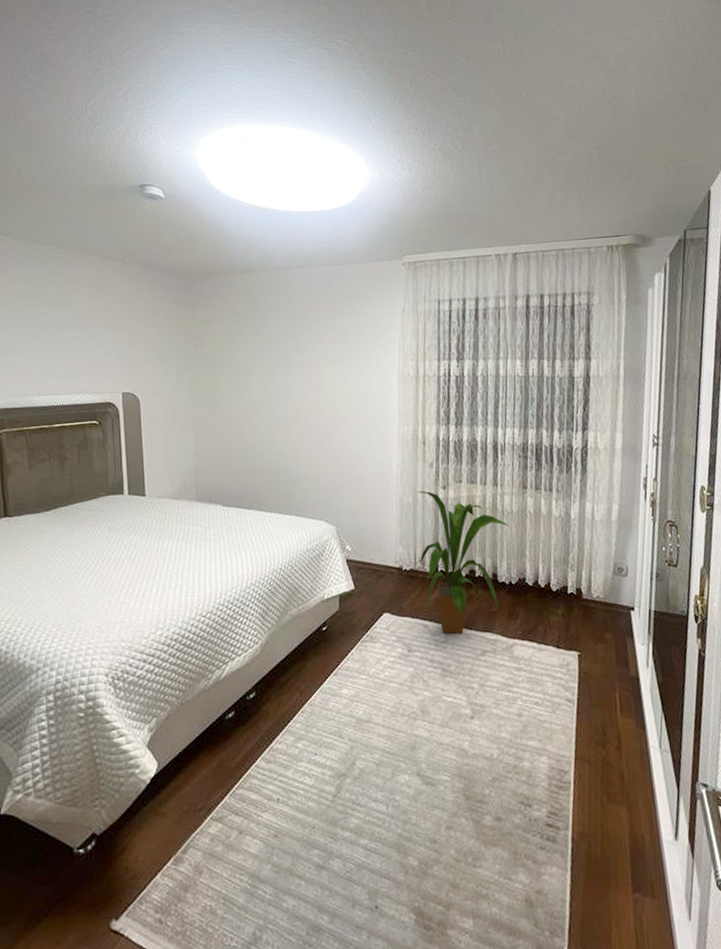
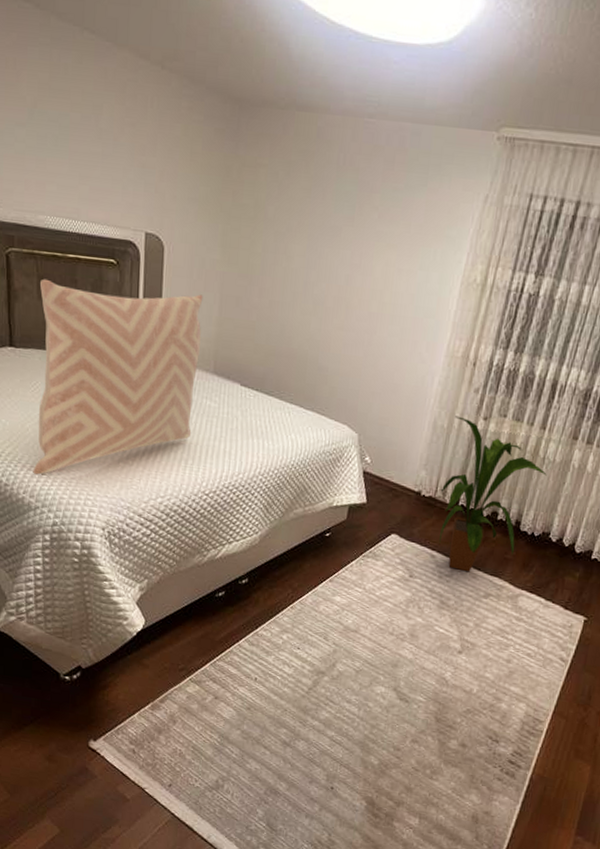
pillow: none [31,434,183,635] -> present [33,278,203,475]

